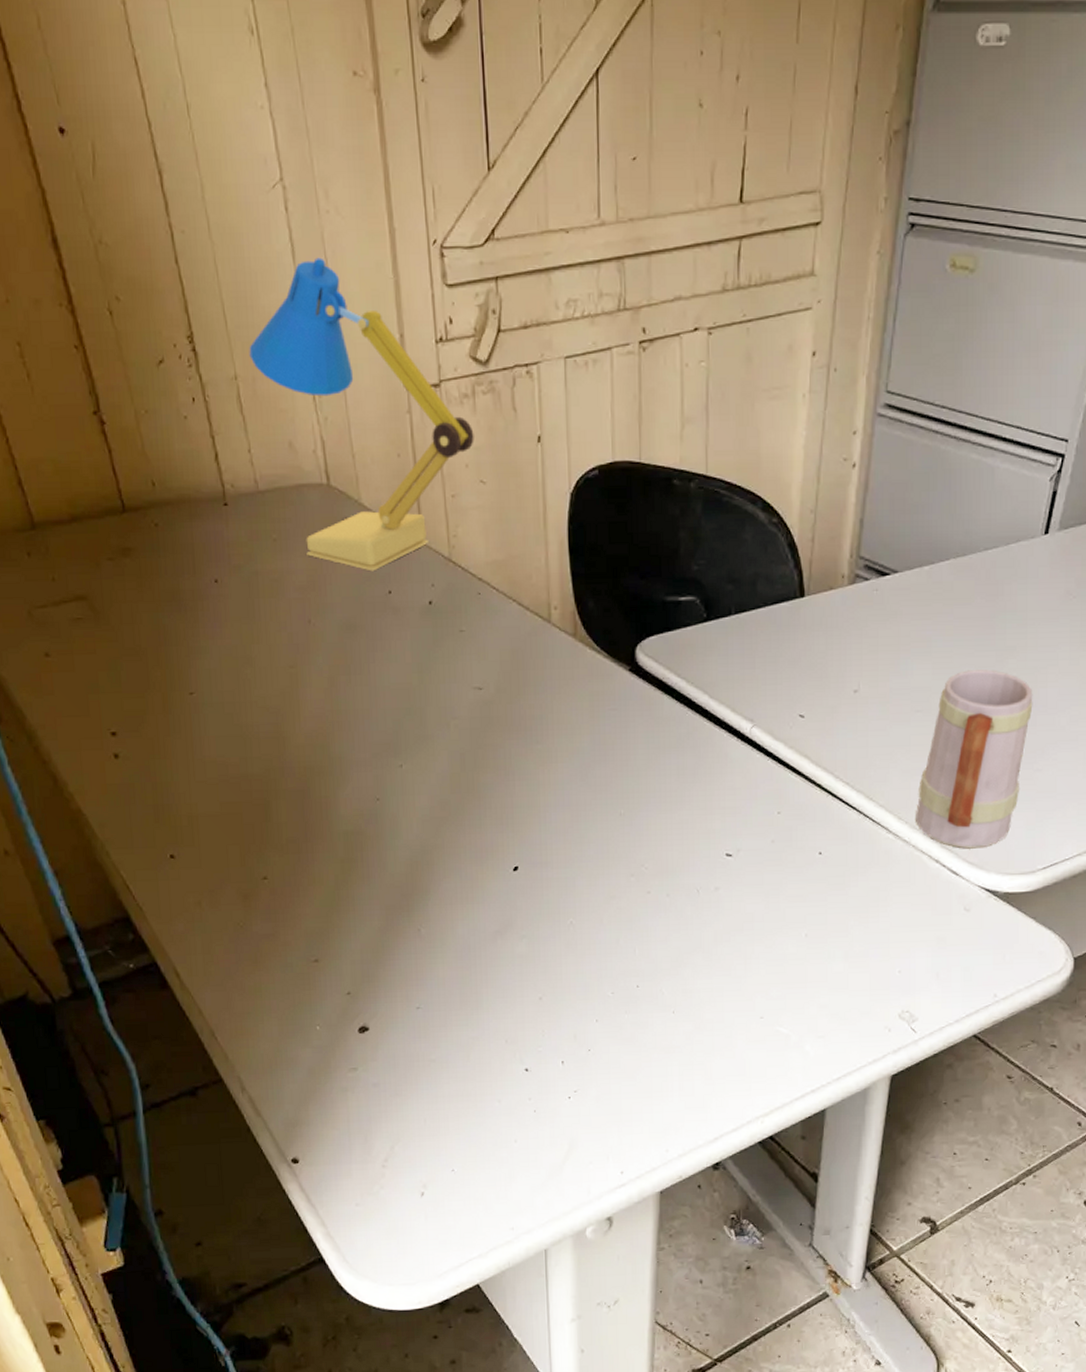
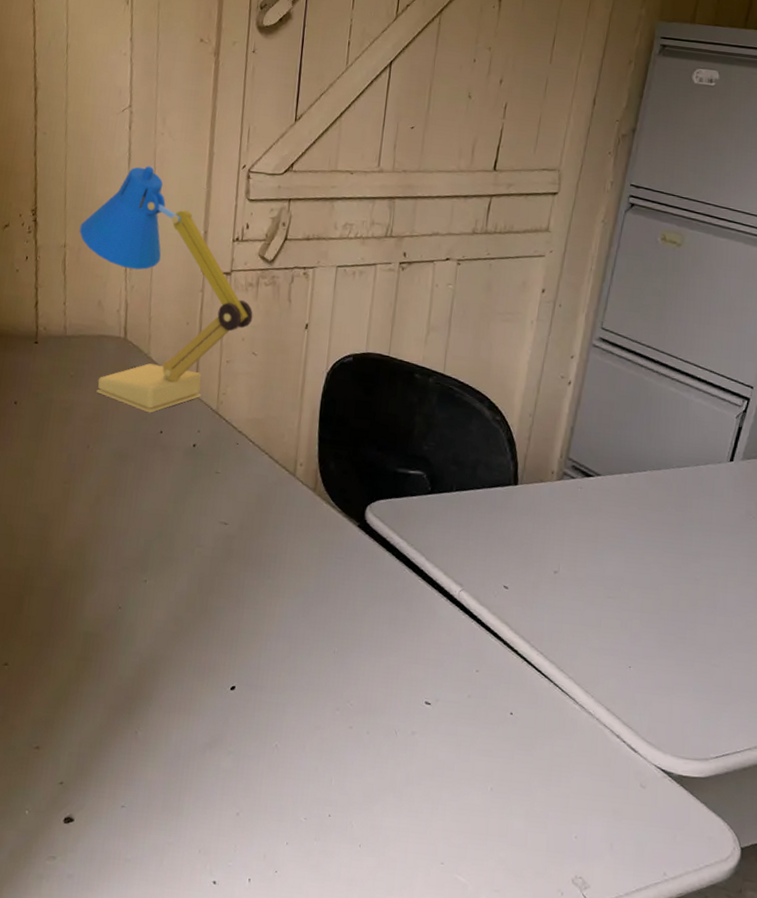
mug: present [916,669,1033,849] -> none [601,567,714,730]

